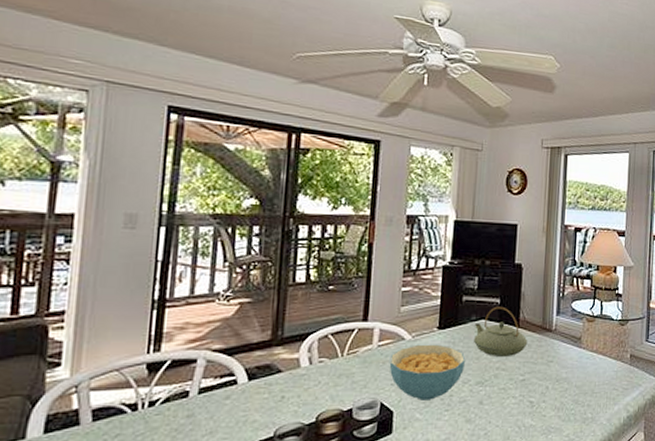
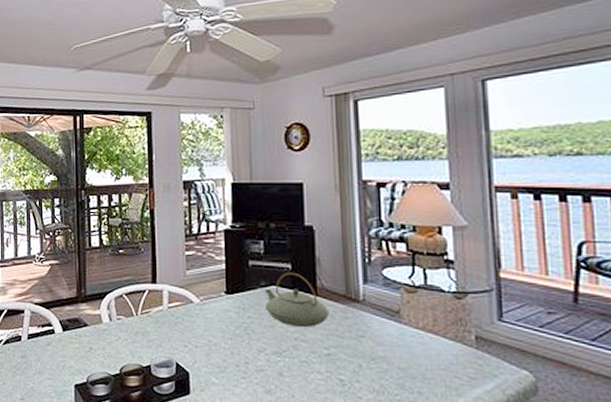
cereal bowl: present [389,344,466,401] -> none [180,308,259,366]

